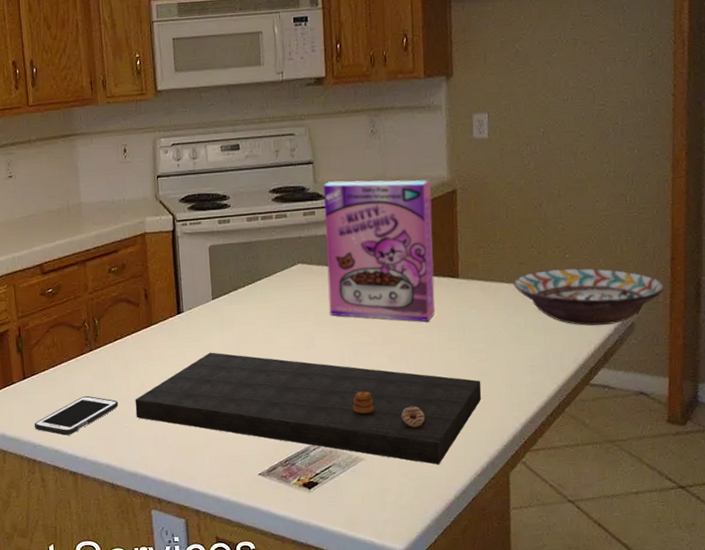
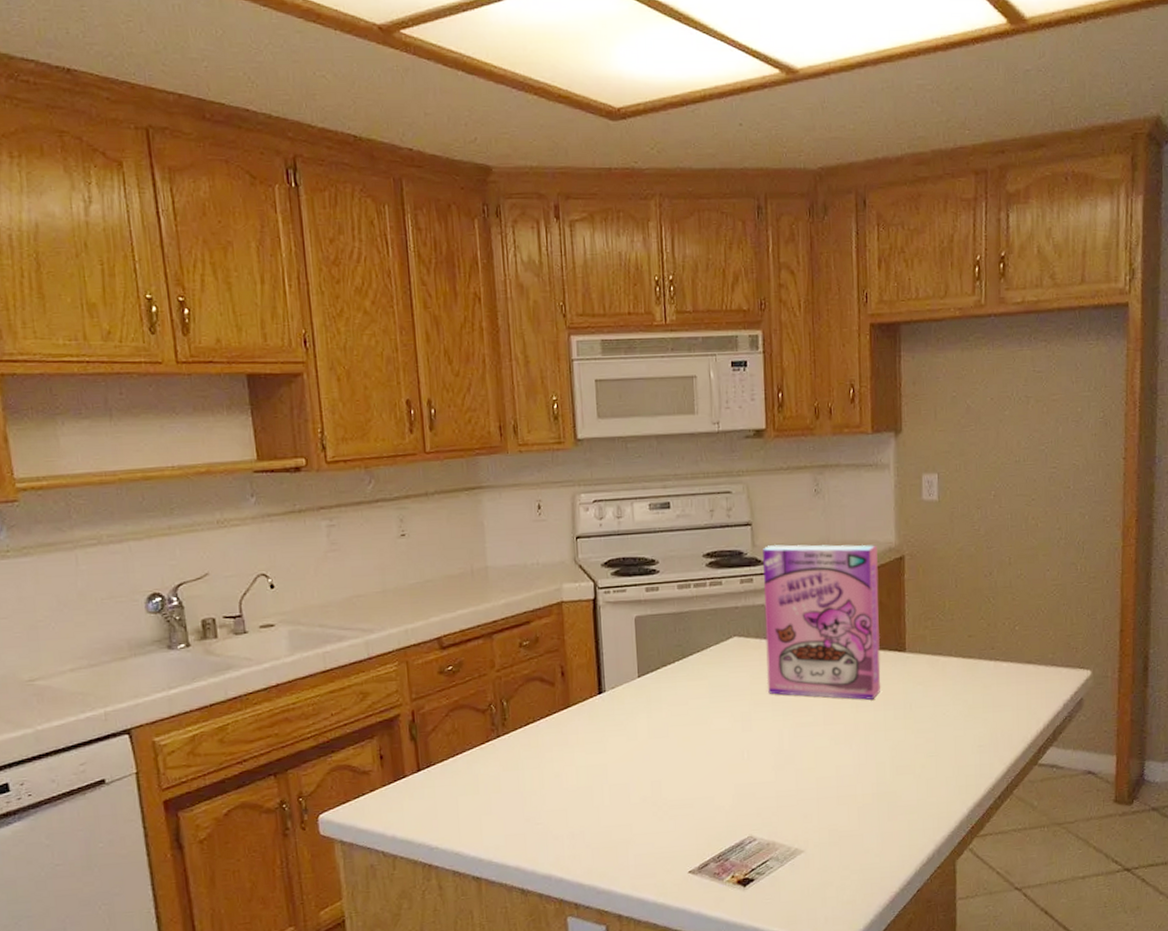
cell phone: present [34,395,119,436] -> none [430,788,530,836]
cutting board: present [135,352,482,465] -> none [549,736,928,855]
decorative bowl: present [513,268,665,326] -> none [962,641,1114,702]

